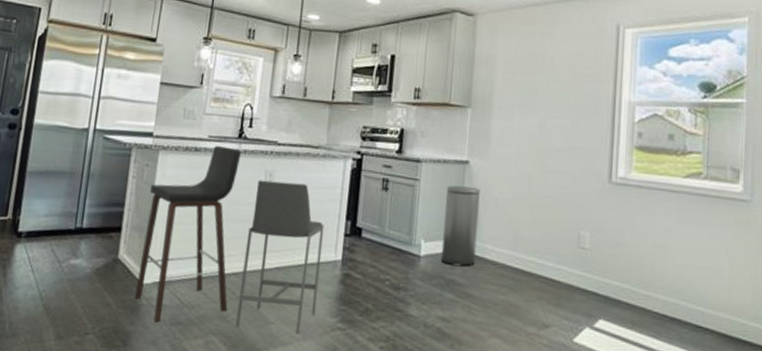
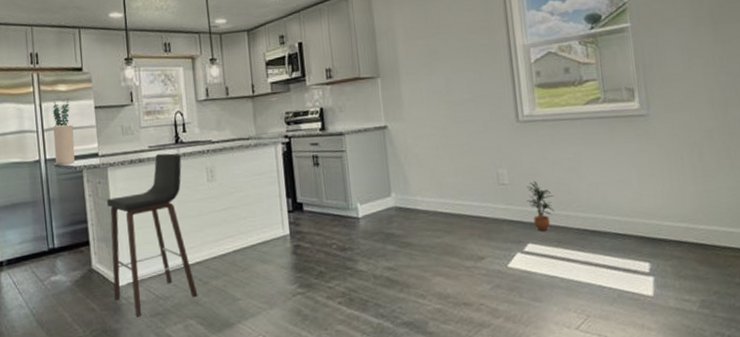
vase: none [104,68,135,140] -> present [53,98,75,166]
bar stool: present [235,180,325,334] -> none [201,173,276,309]
pedal bin: present [440,185,480,267] -> none [371,148,409,221]
potted plant: none [605,250,637,308] -> present [526,180,555,231]

